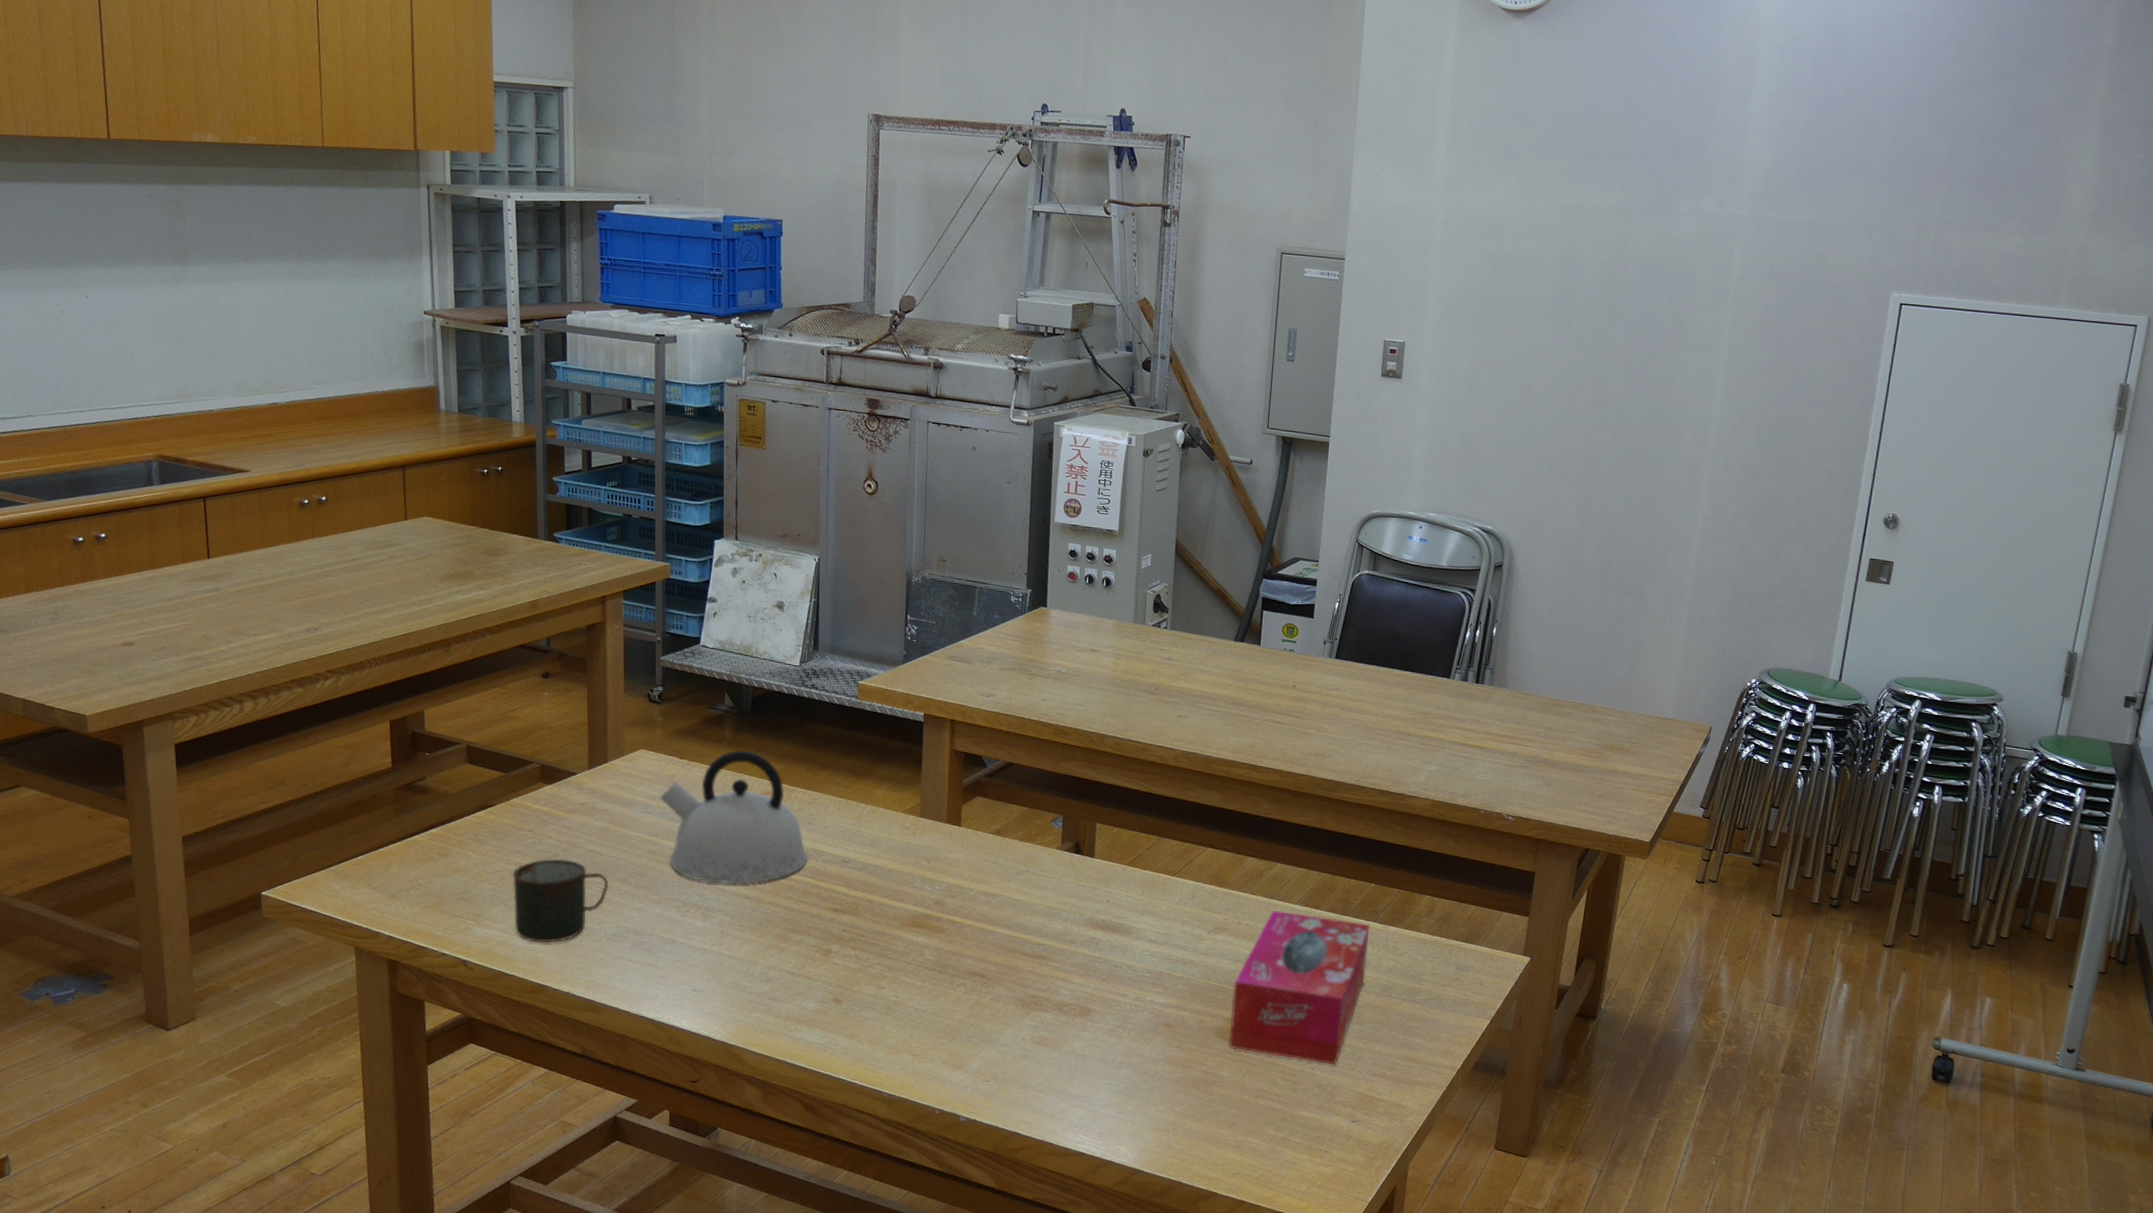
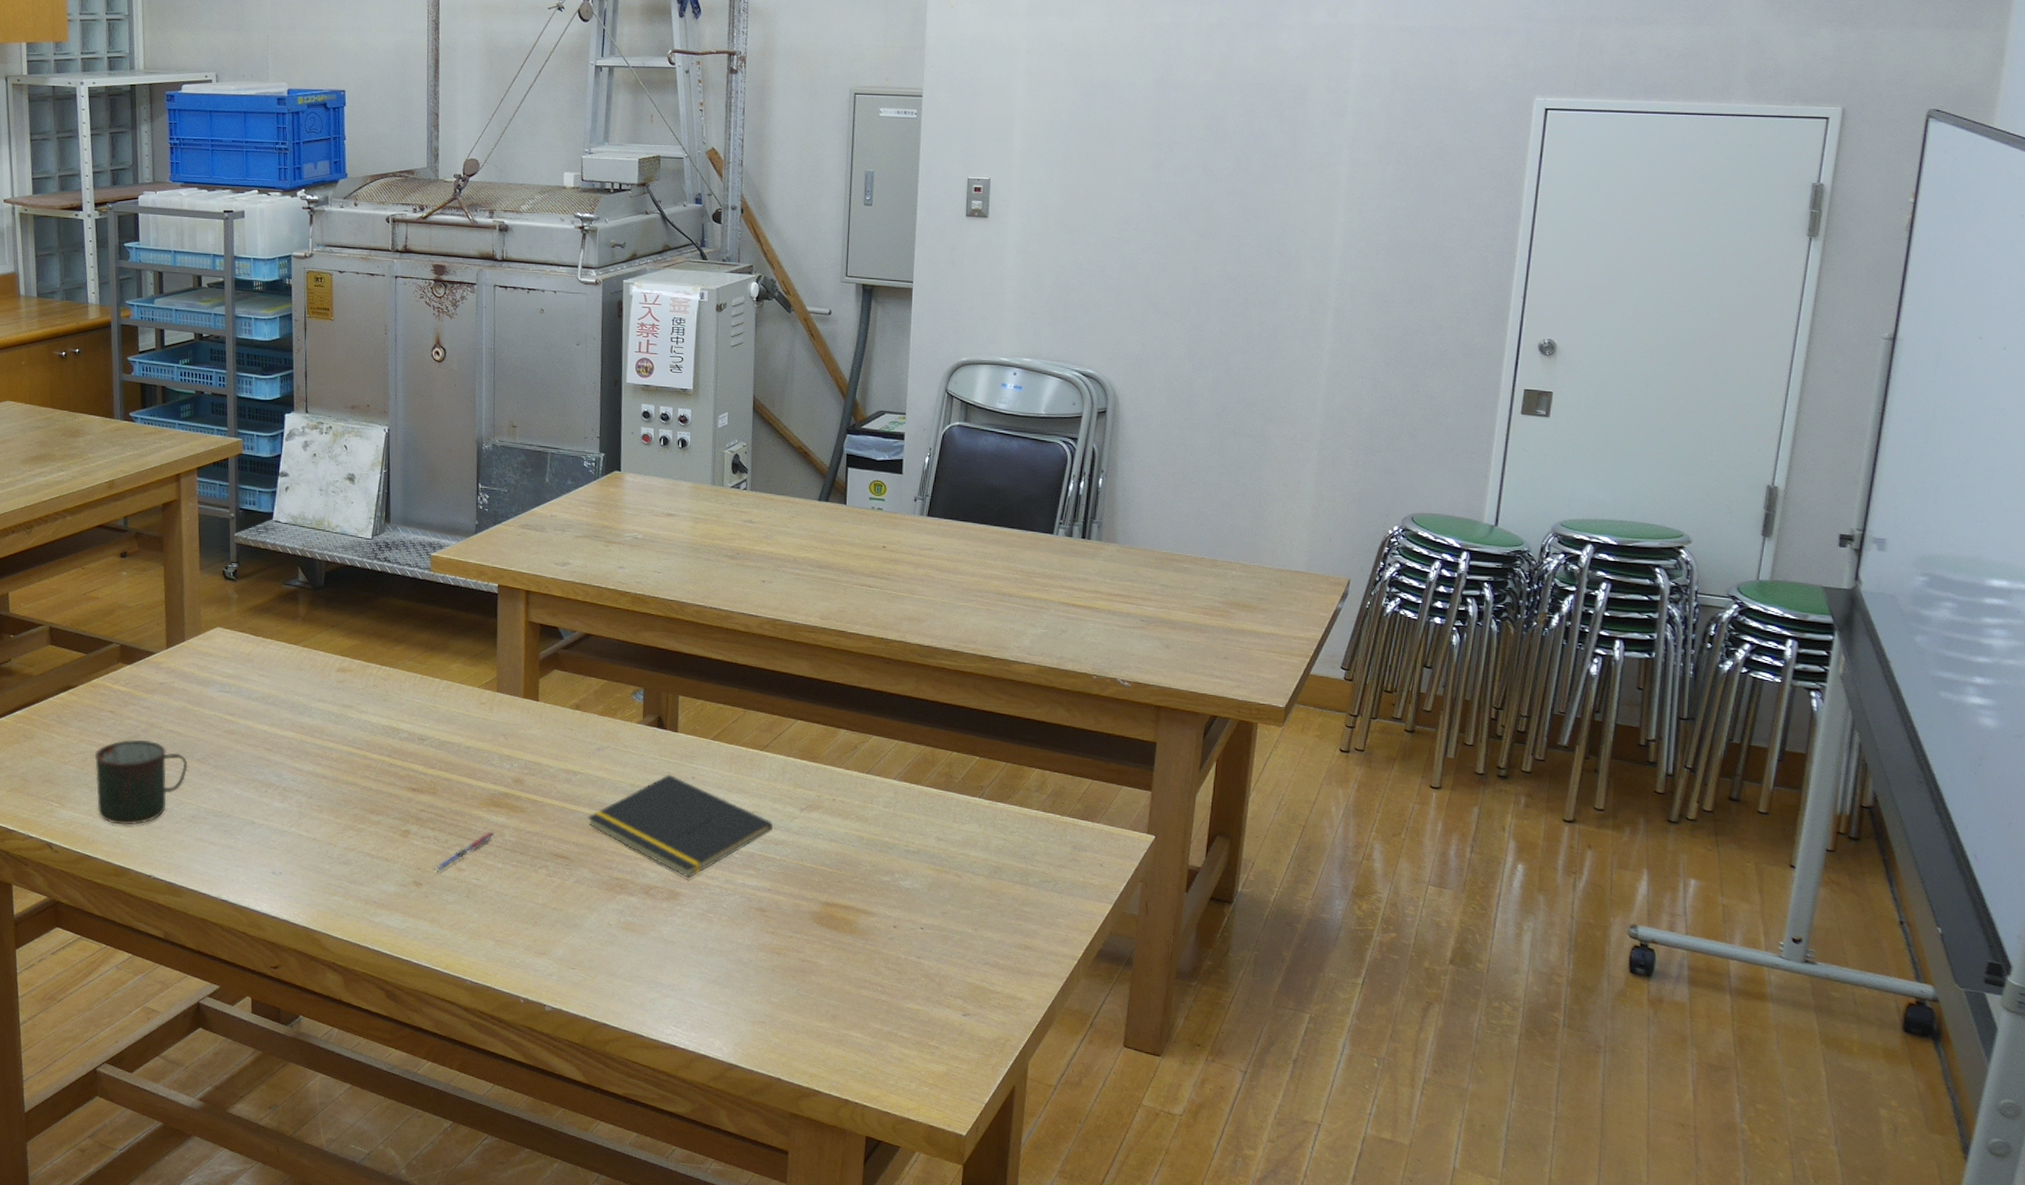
kettle: present [660,750,808,885] -> none [236,626,385,764]
pen: none [853,950,915,989] -> present [432,831,495,872]
notepad: none [1005,897,1183,996] -> present [587,774,774,878]
tissue box: present [1228,911,1369,1066] -> none [826,787,975,954]

